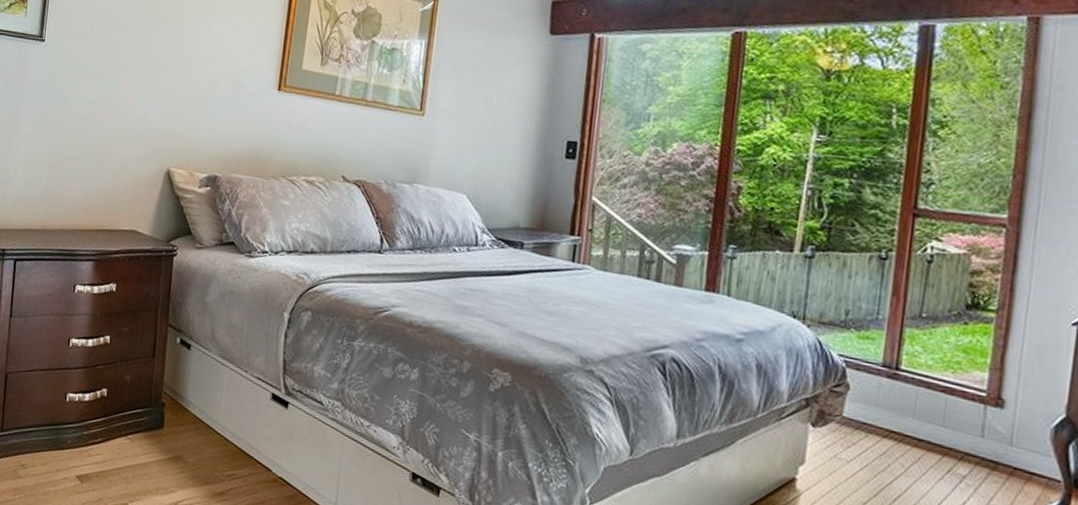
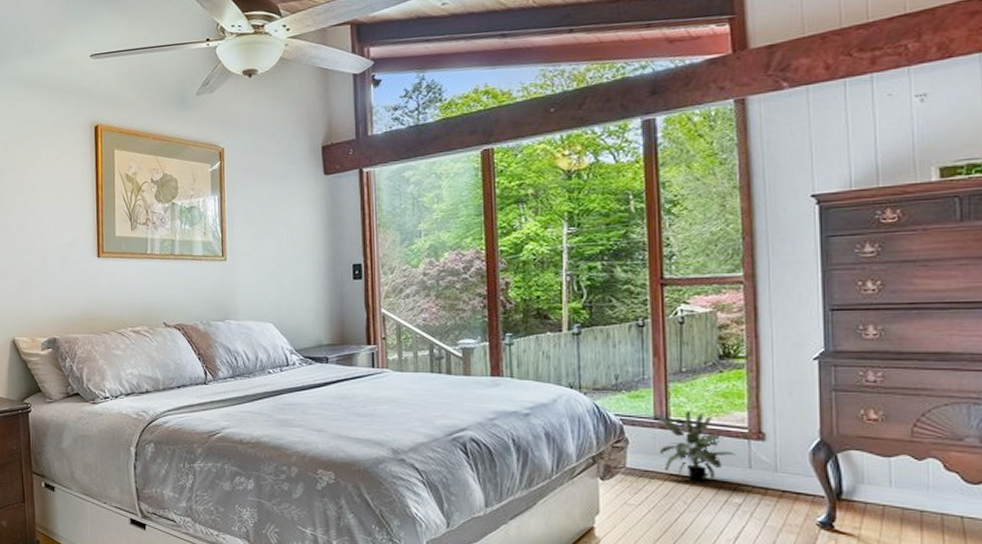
potted plant: none [883,361,968,445] -> present [659,410,735,482]

